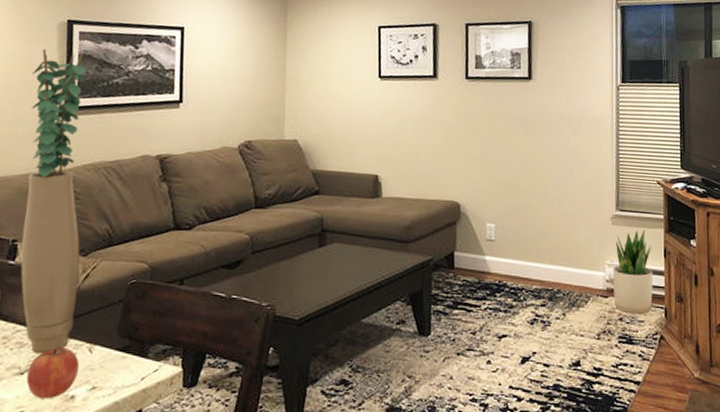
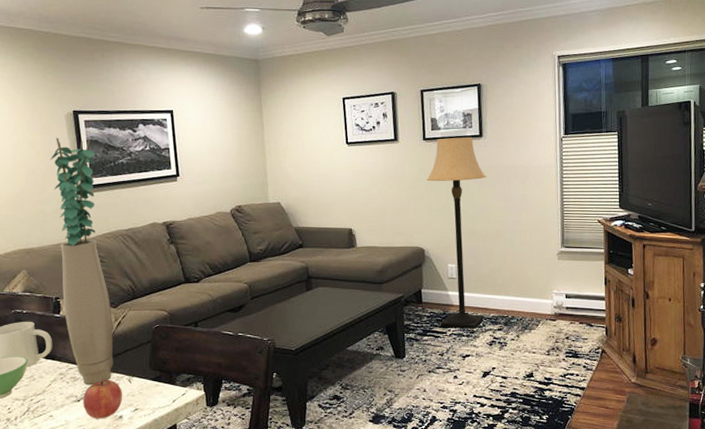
lamp: none [466,78,534,303] -> present [426,137,486,329]
planter: present [612,230,653,314] -> none [559,263,595,333]

